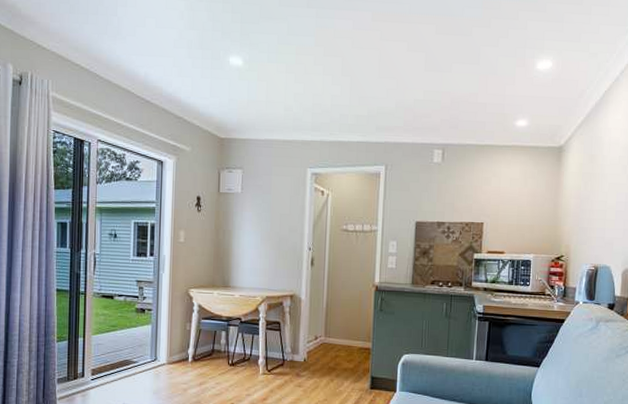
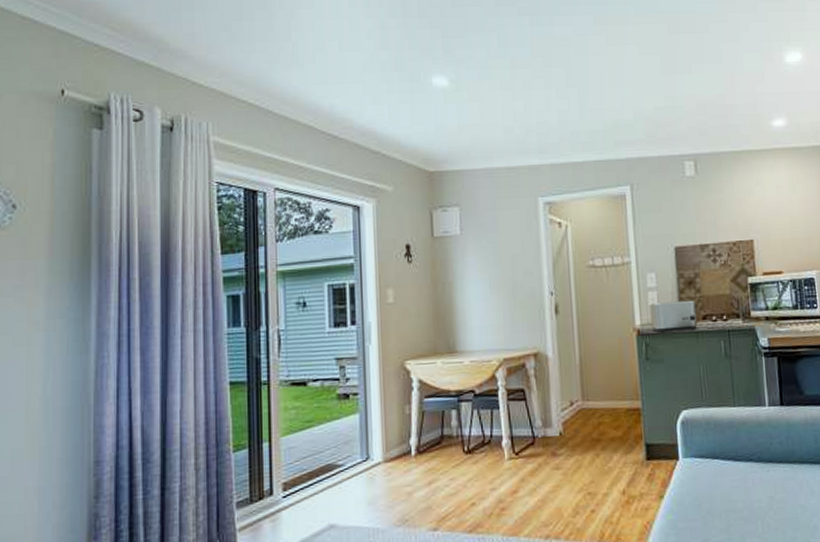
toaster: none [388,265,428,292] -> present [650,300,698,334]

